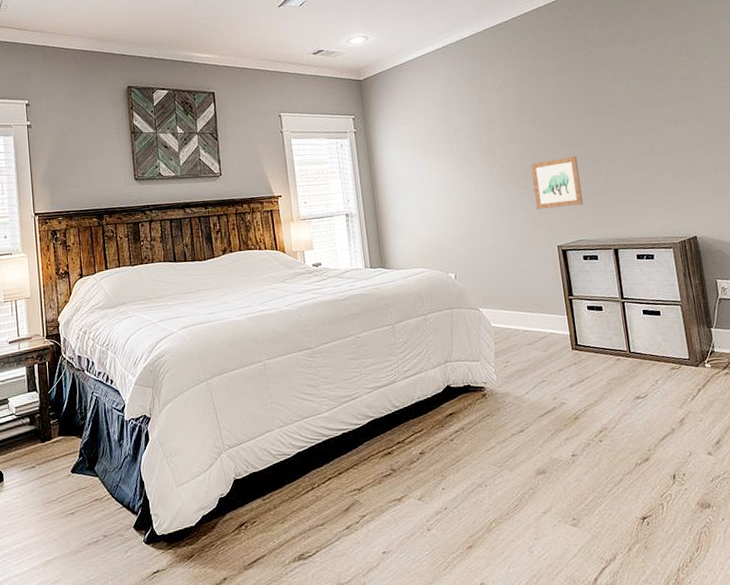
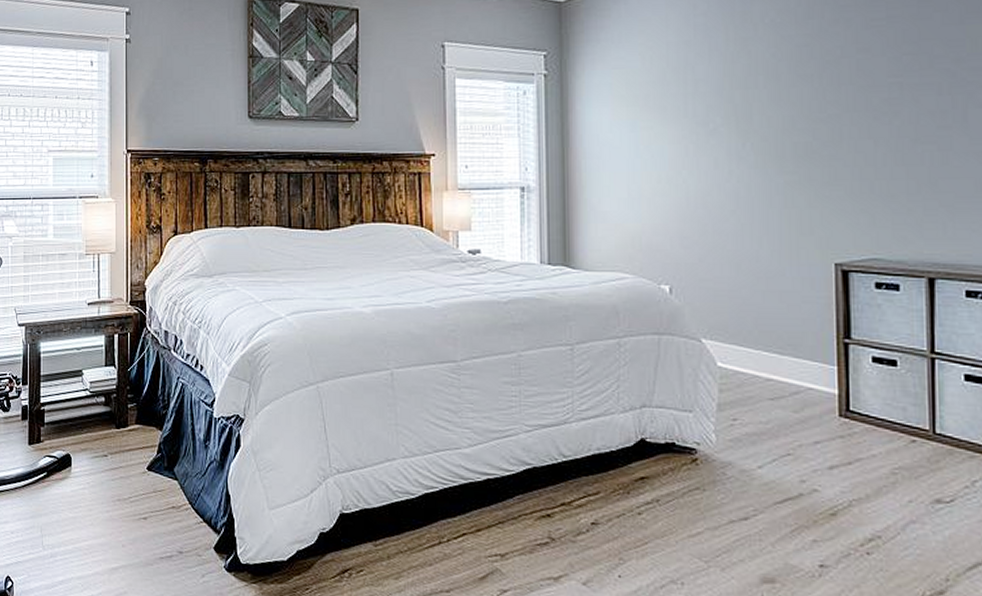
wall art: present [531,156,583,210] -> none [807,132,885,207]

